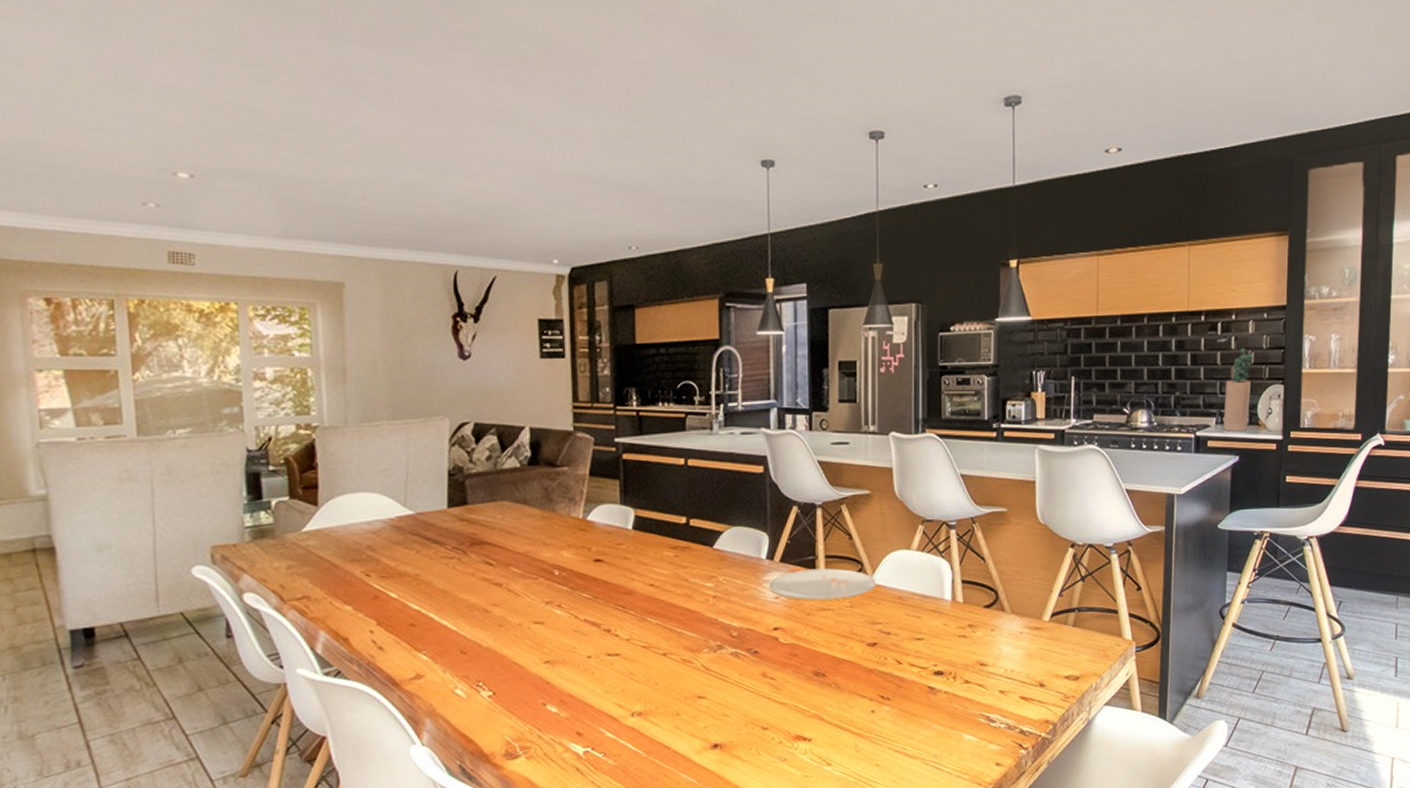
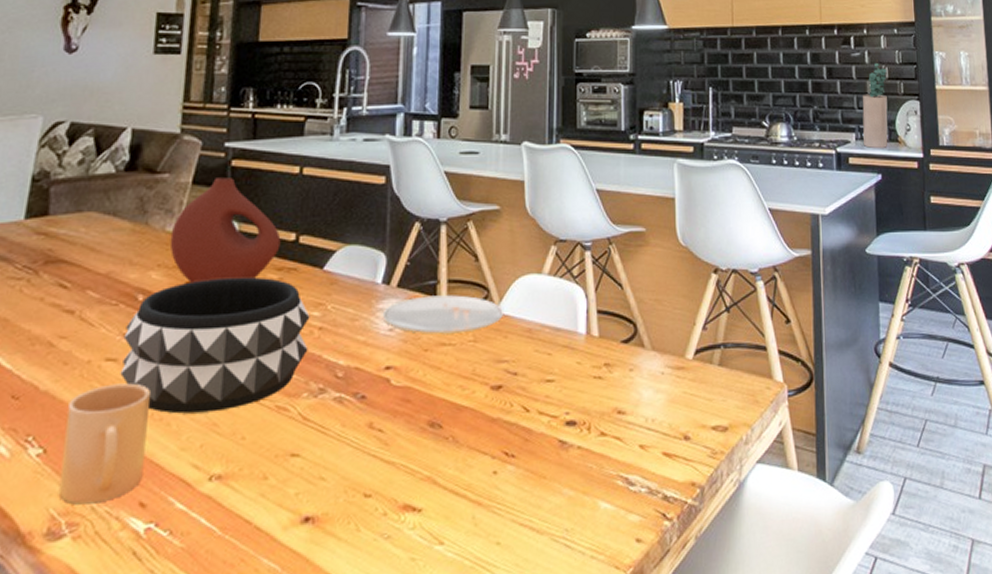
mug: none [507,641,577,734] -> present [58,383,150,505]
decorative bowl: none [546,554,706,665] -> present [120,277,310,414]
vase: none [575,470,673,560] -> present [169,178,281,283]

